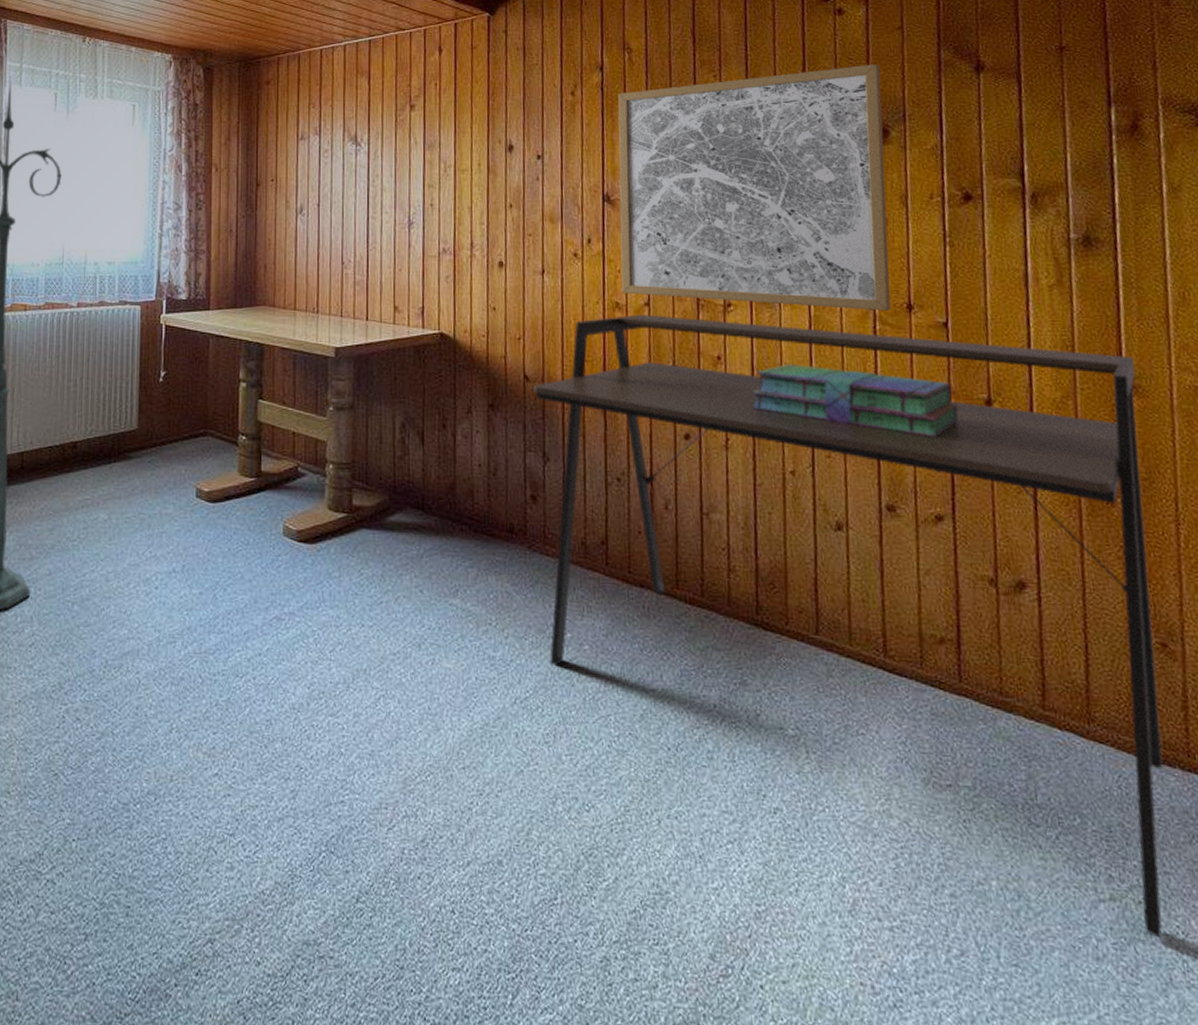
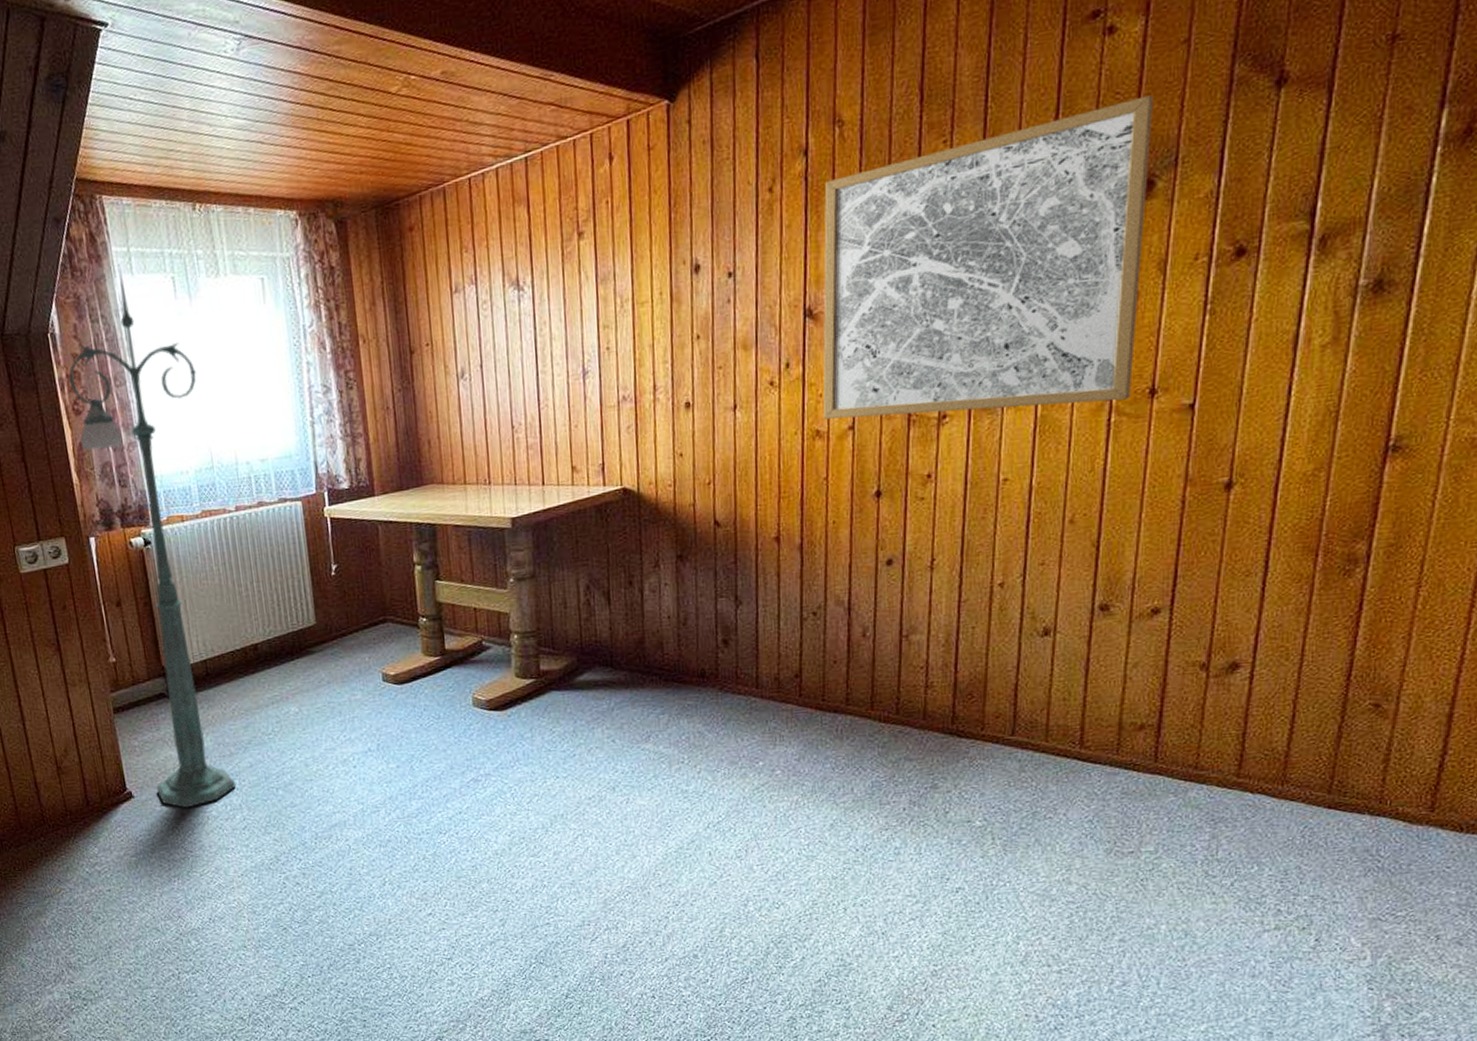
desk: present [532,314,1163,939] -> none [724,414,1407,955]
stack of books: present [751,363,959,437] -> none [963,469,1192,531]

